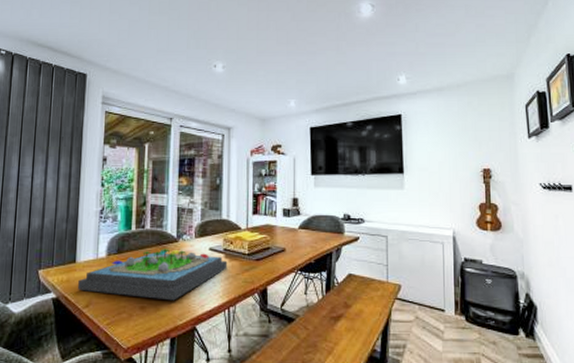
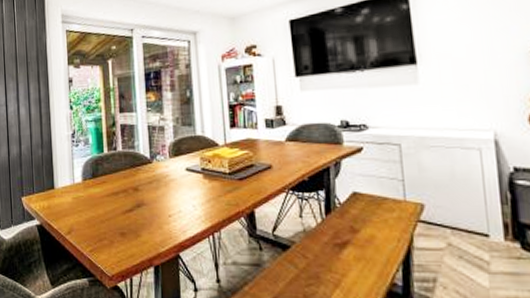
board game: present [78,249,228,301] -> none [59,171,208,226]

